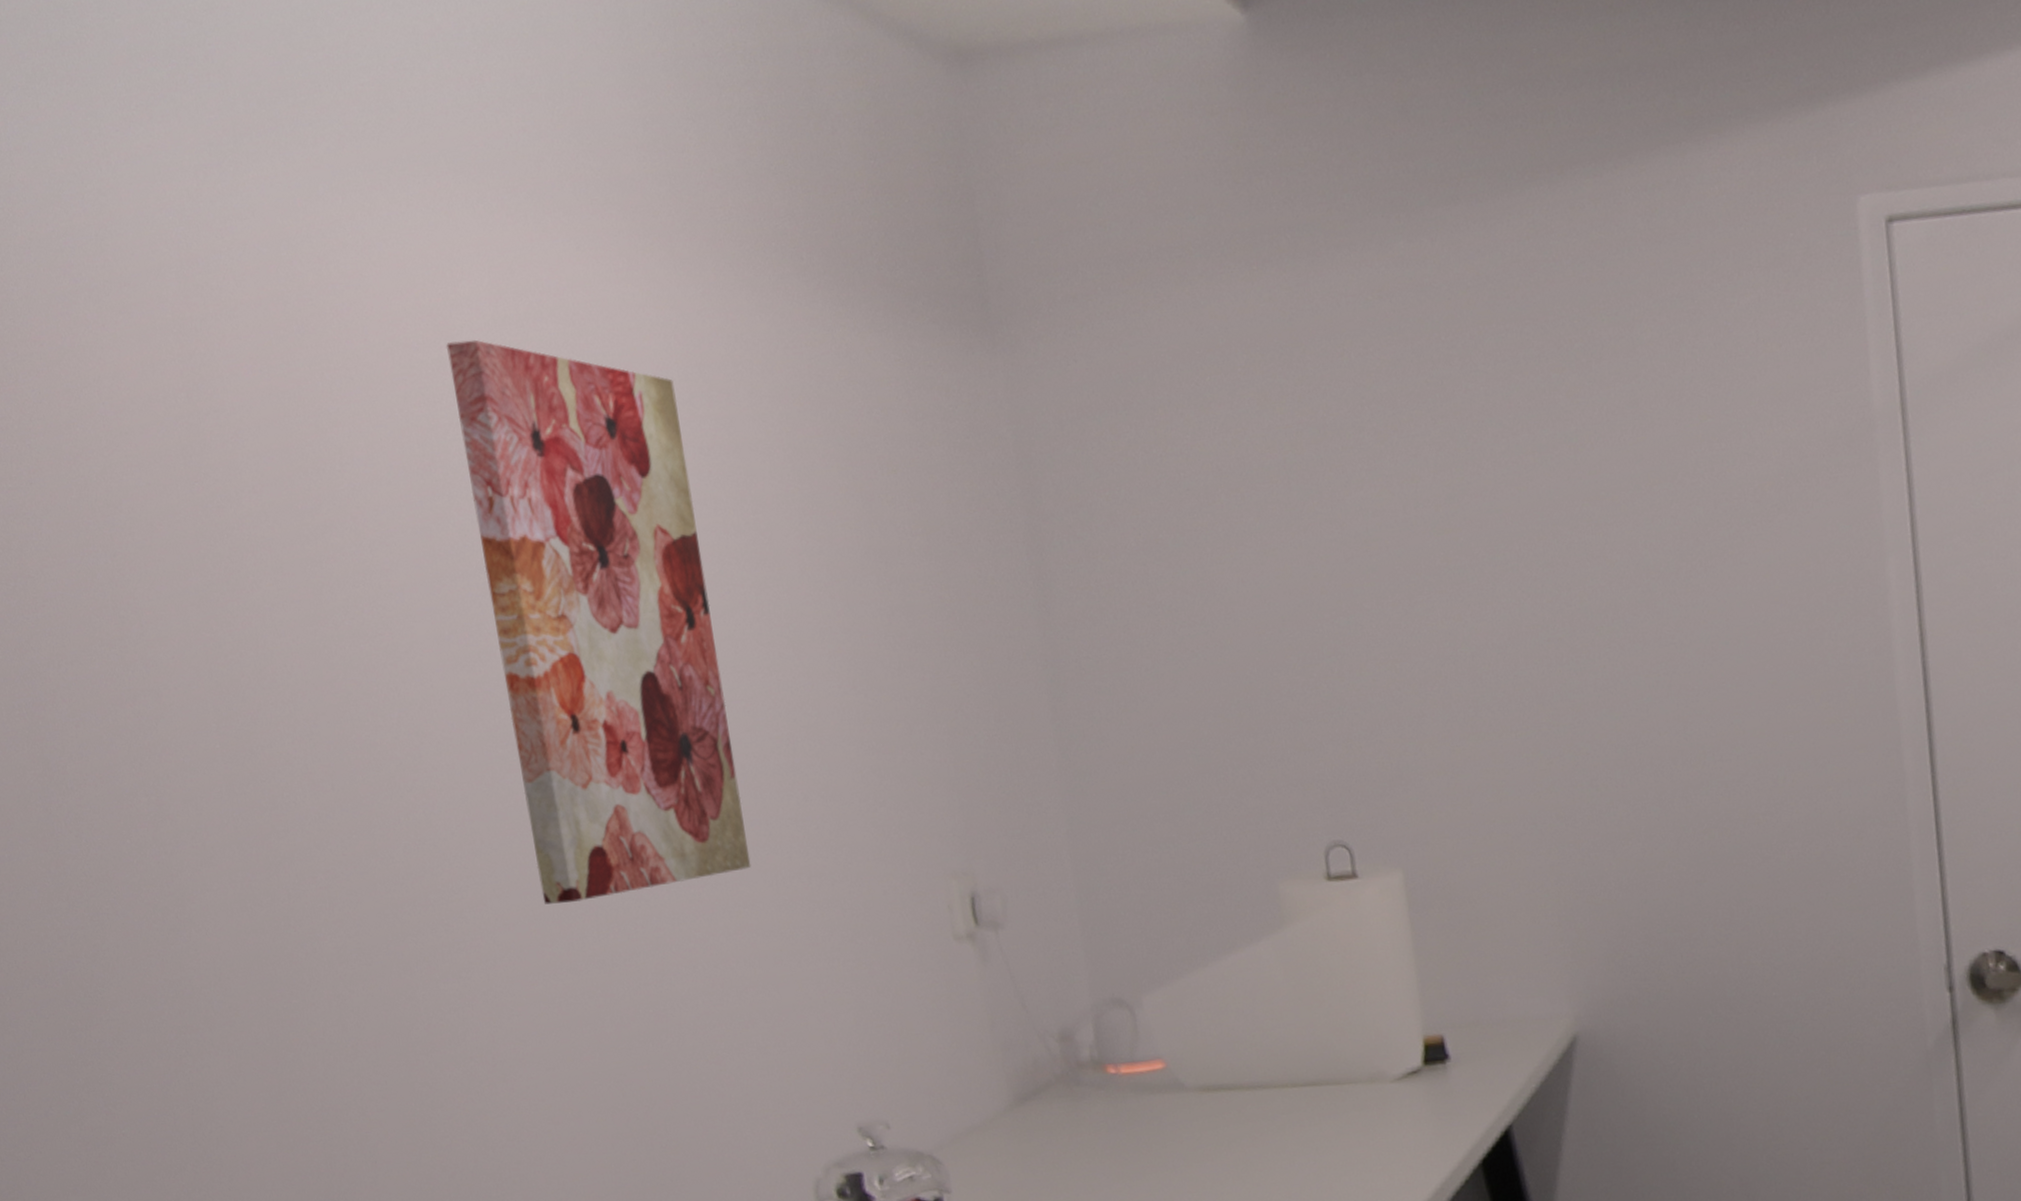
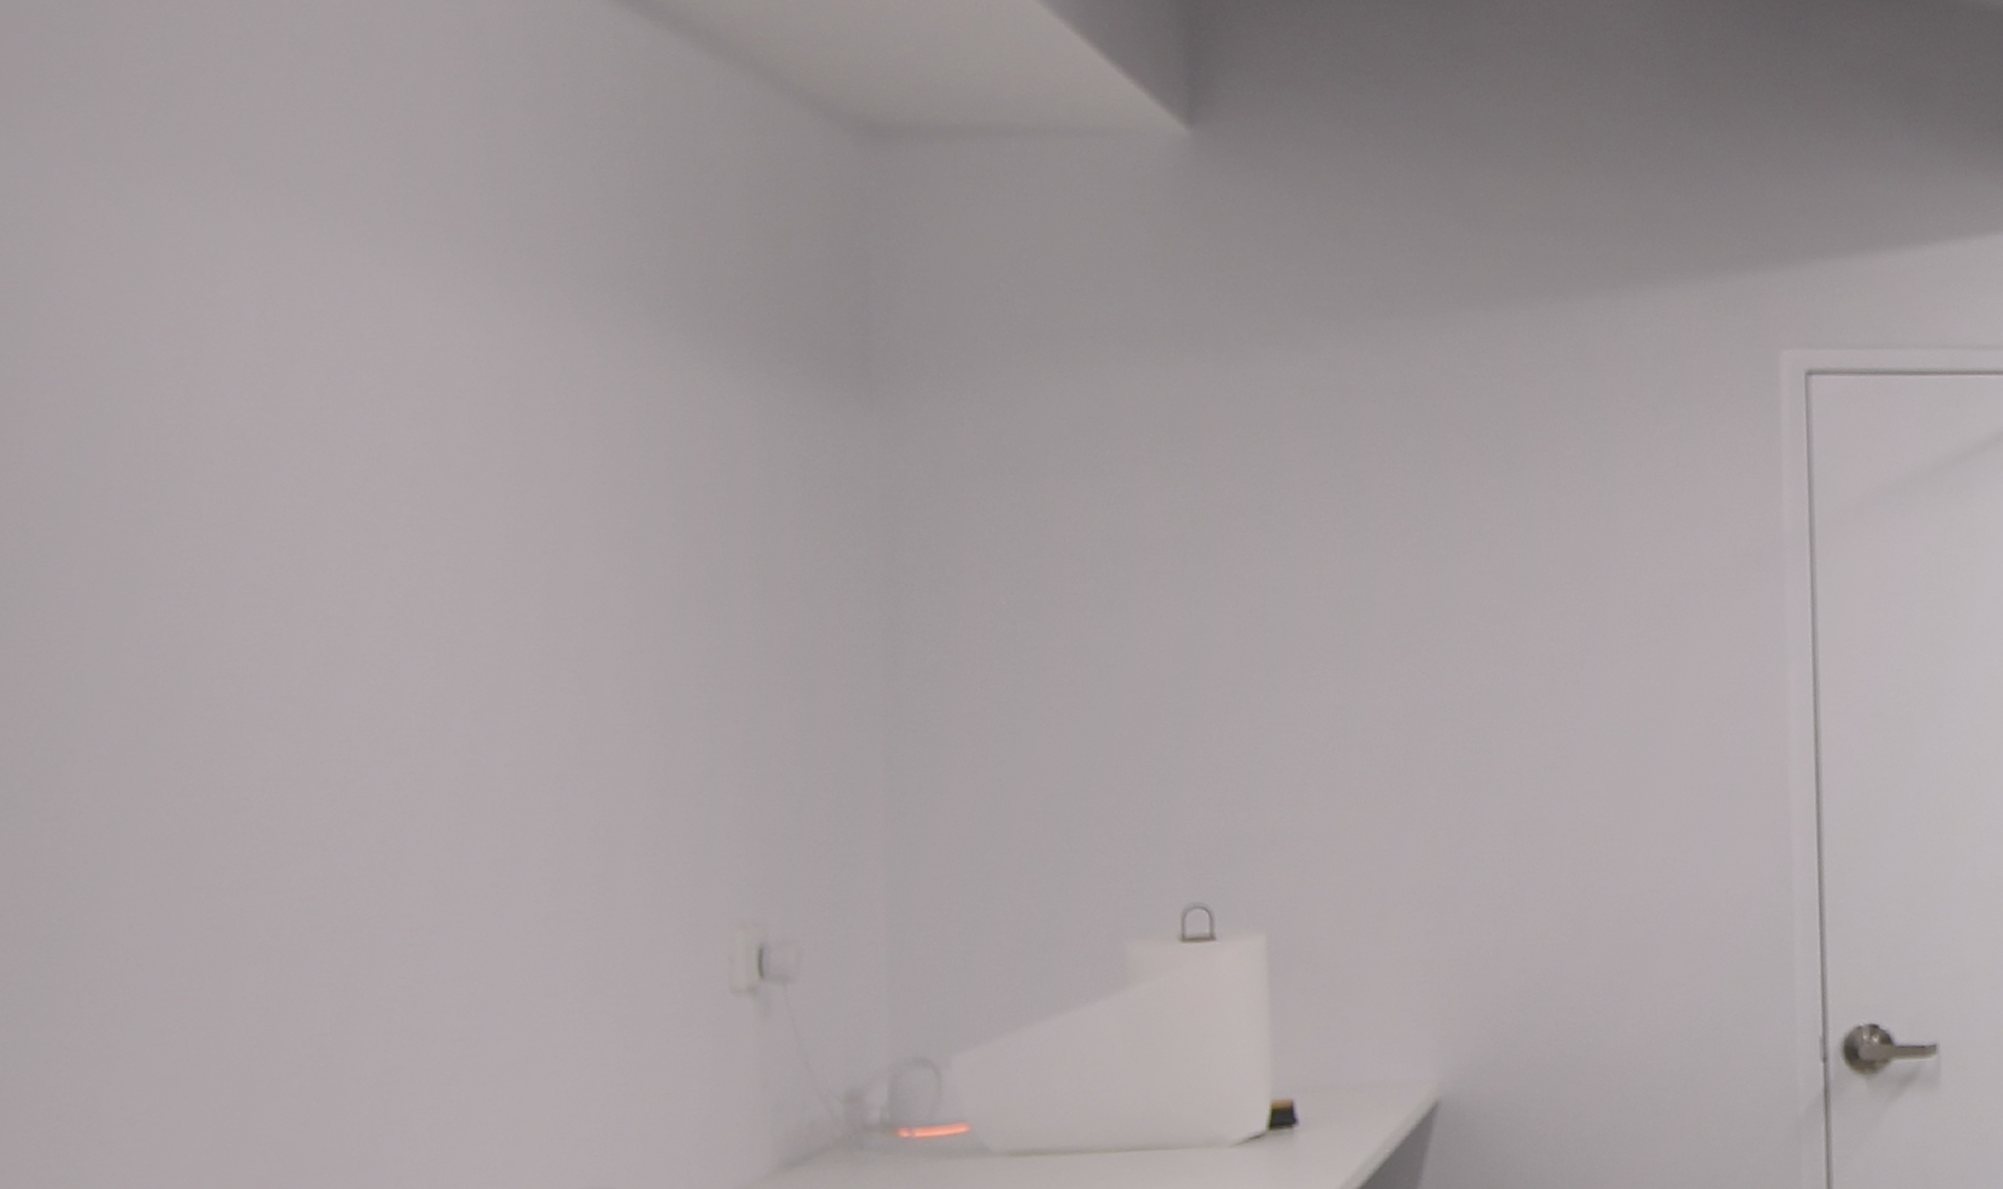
wall art: present [445,339,751,905] -> none [188,342,485,944]

